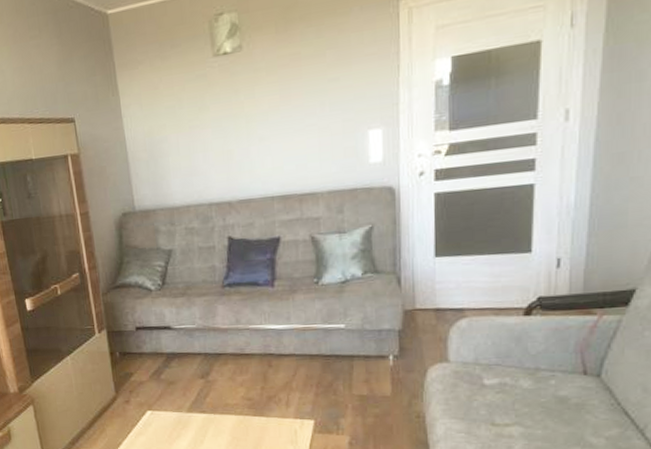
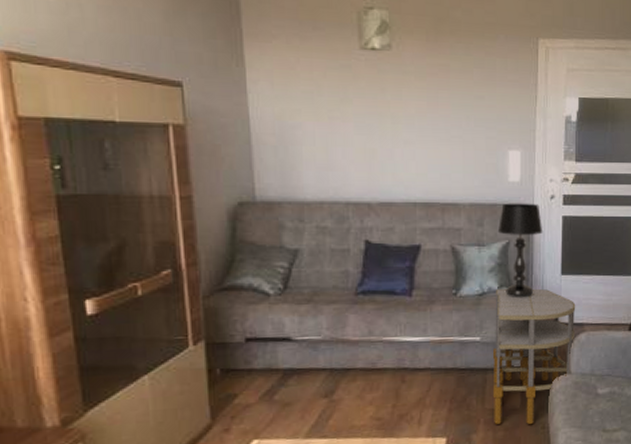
shelving unit: none [358,273,454,412] -> present [492,289,576,424]
table lamp: none [360,183,412,284] -> present [498,203,543,298]

